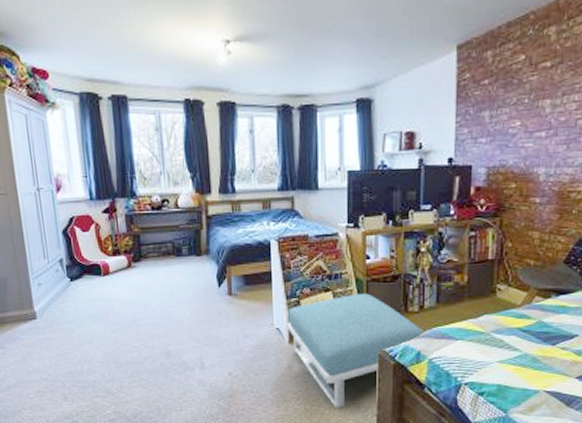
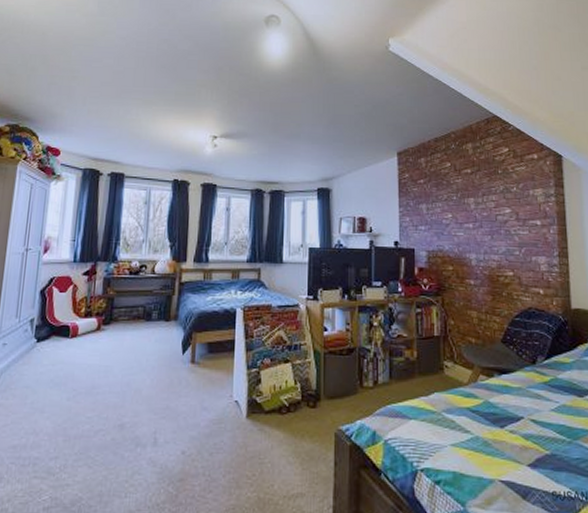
footstool: present [287,293,425,408] -> none [246,366,380,498]

